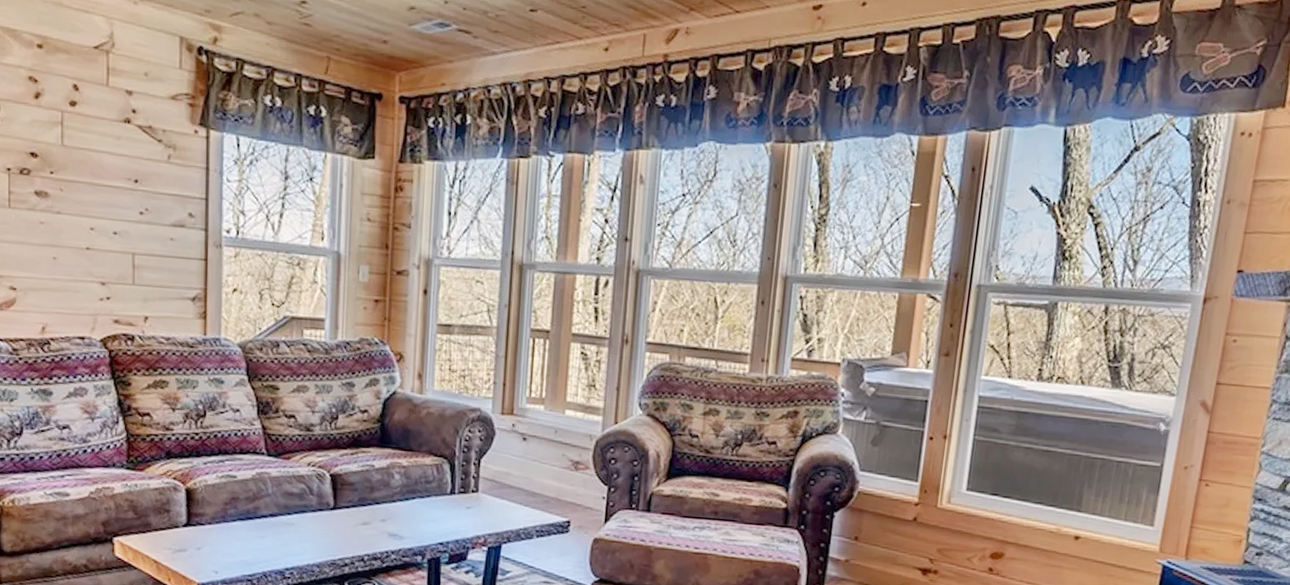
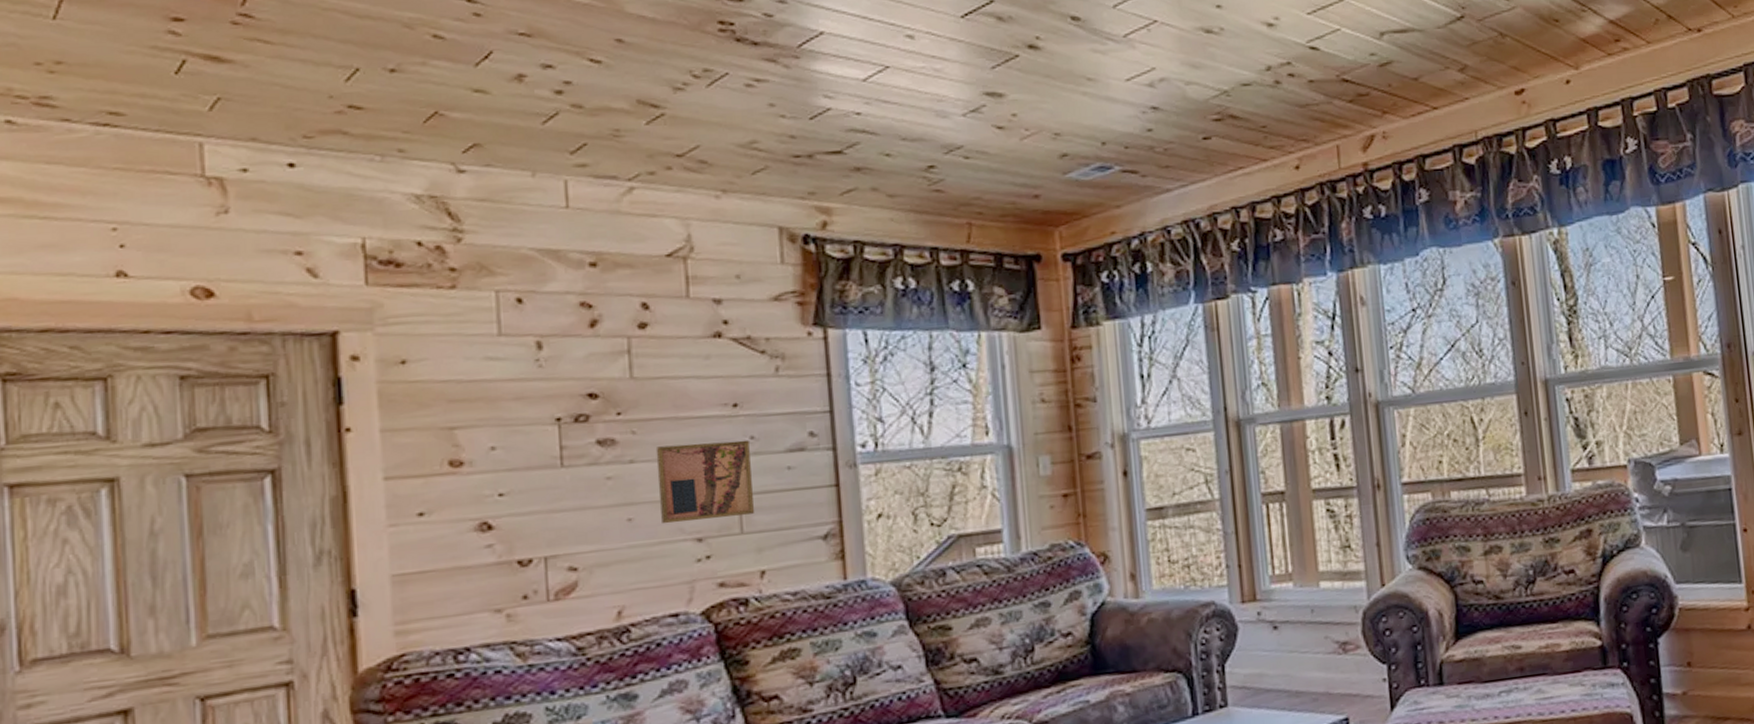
wall art: none [76,204,144,271] -> present [655,440,755,525]

